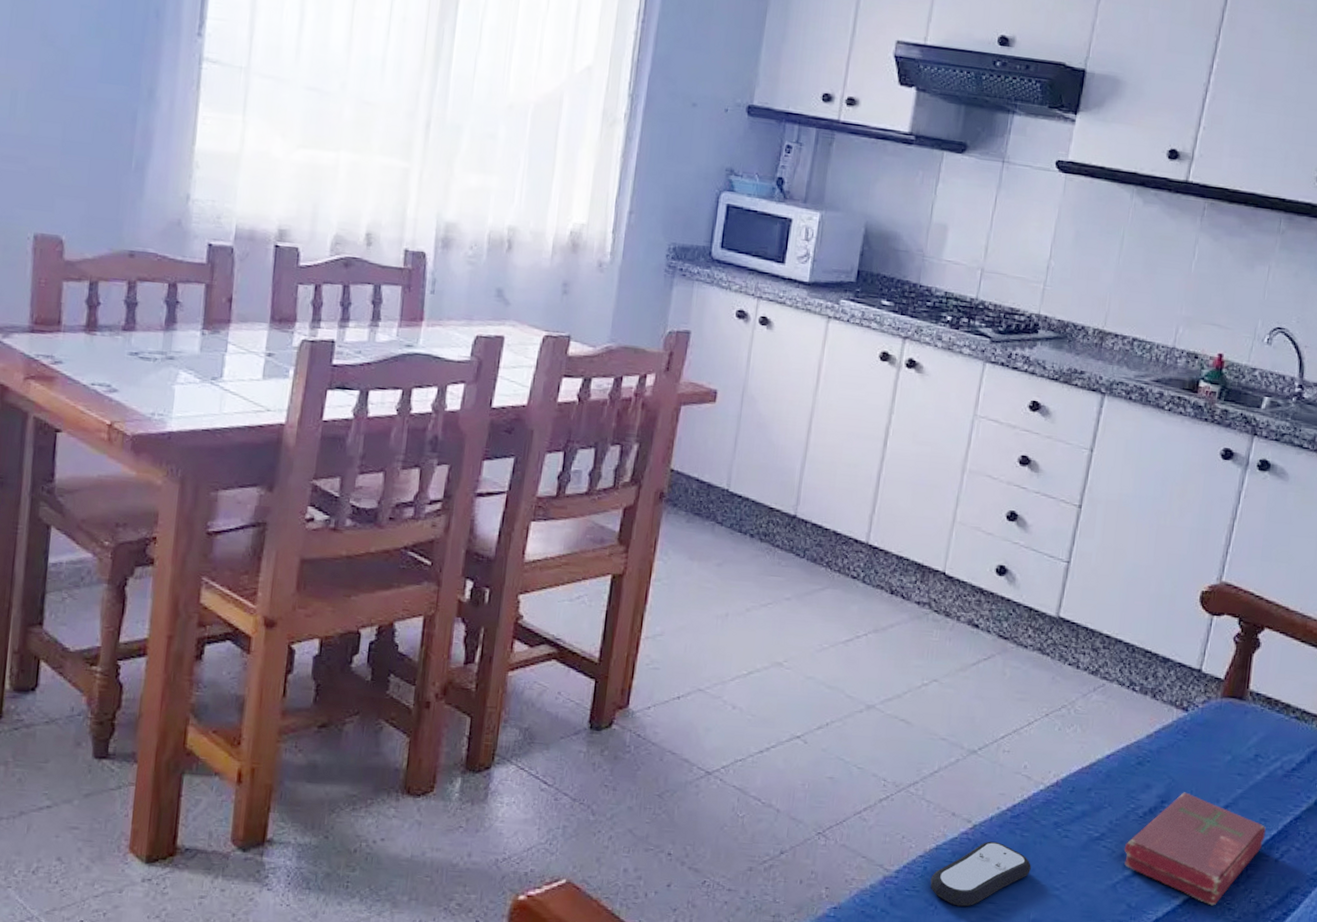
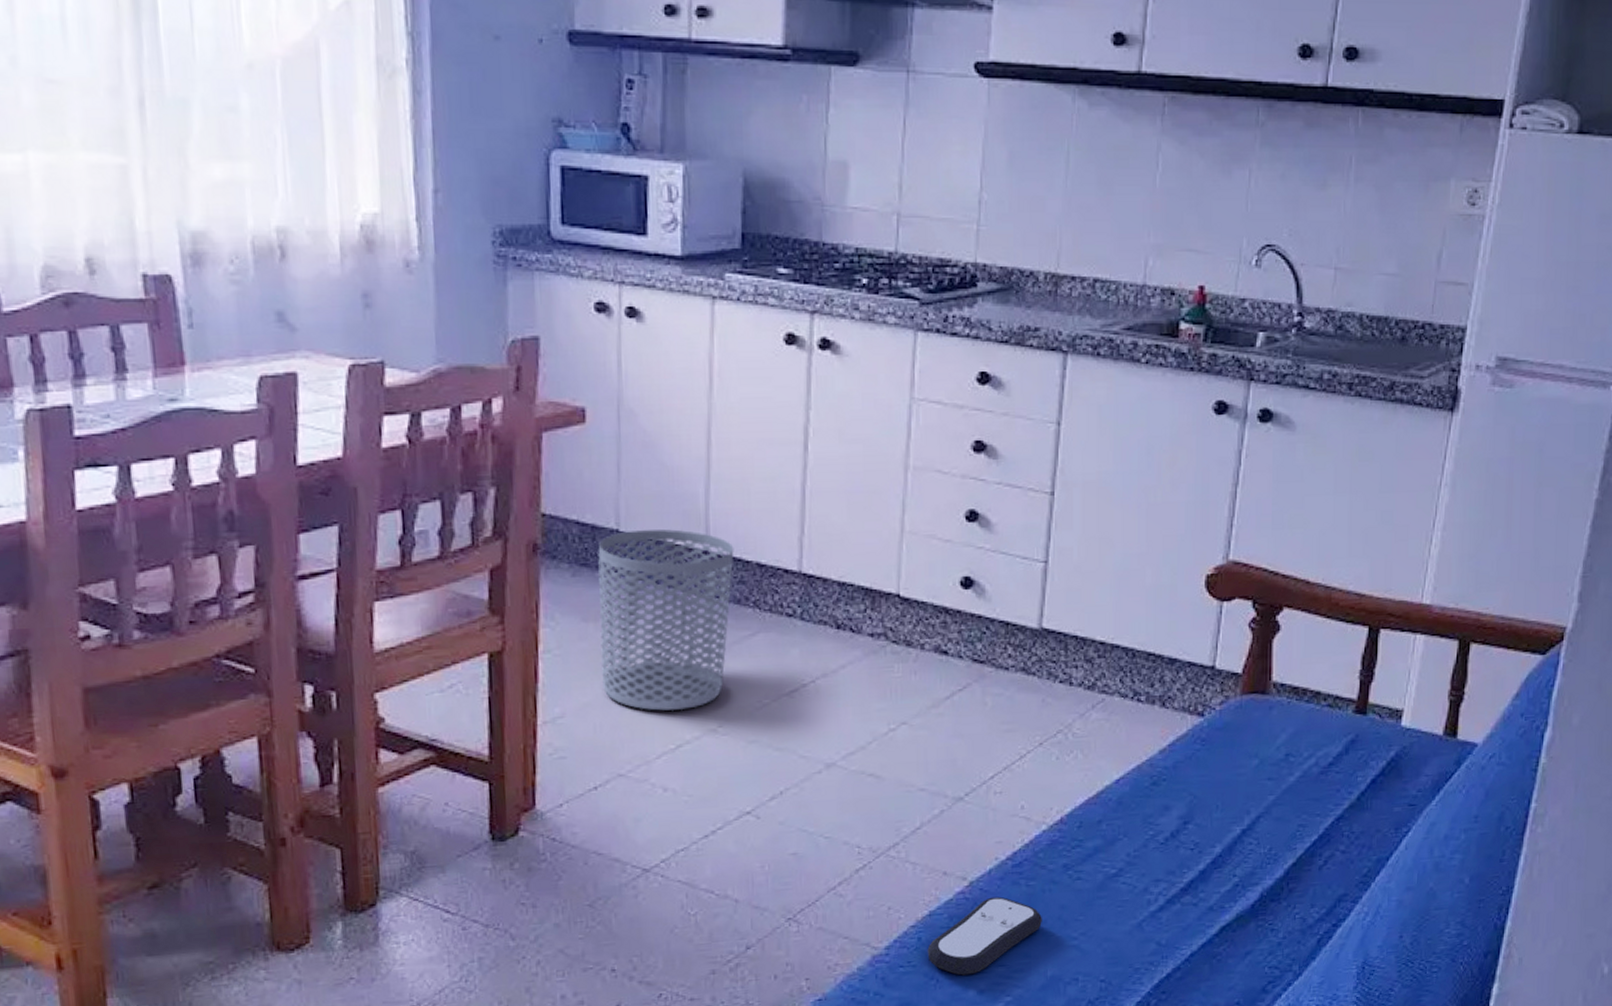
waste bin: none [697,492,817,644] -> present [598,529,734,712]
book: present [1124,792,1266,906] -> none [1146,808,1306,930]

